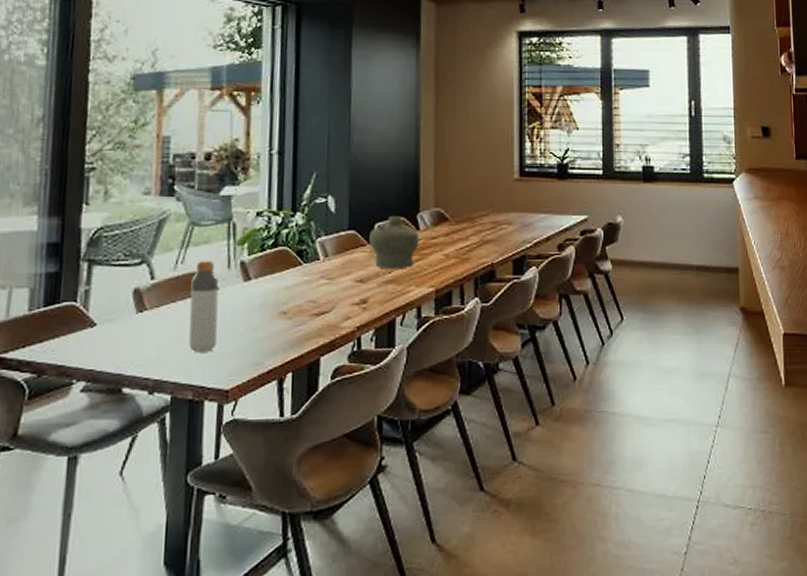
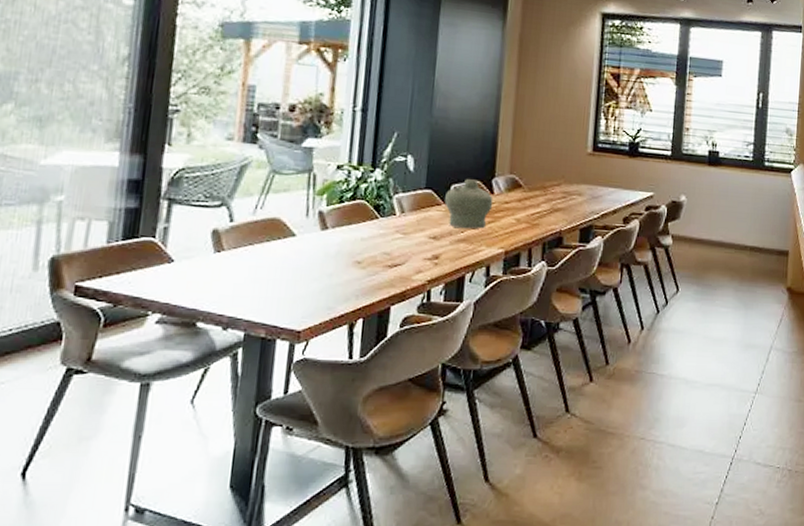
bottle: present [189,261,219,352] -> none [264,207,297,294]

